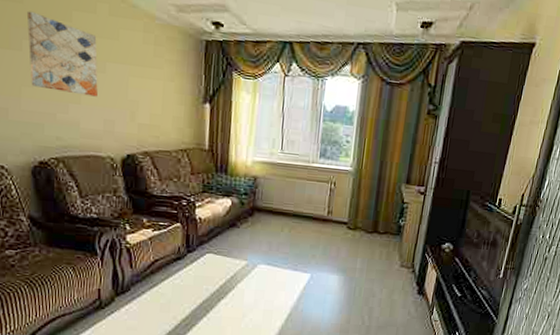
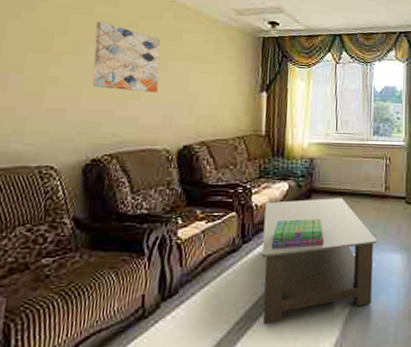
coffee table: none [205,216,316,324] -> present [261,198,377,325]
stack of books: none [214,234,265,261] -> present [270,219,324,248]

